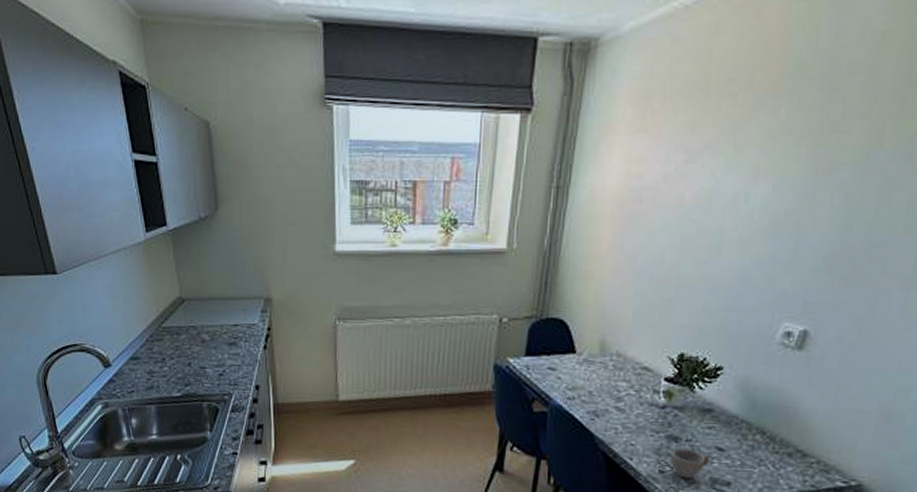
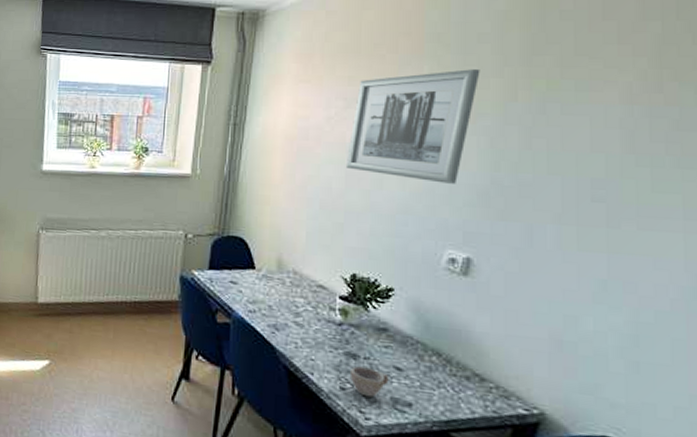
wall art: none [681,109,846,249] -> present [345,69,480,184]

